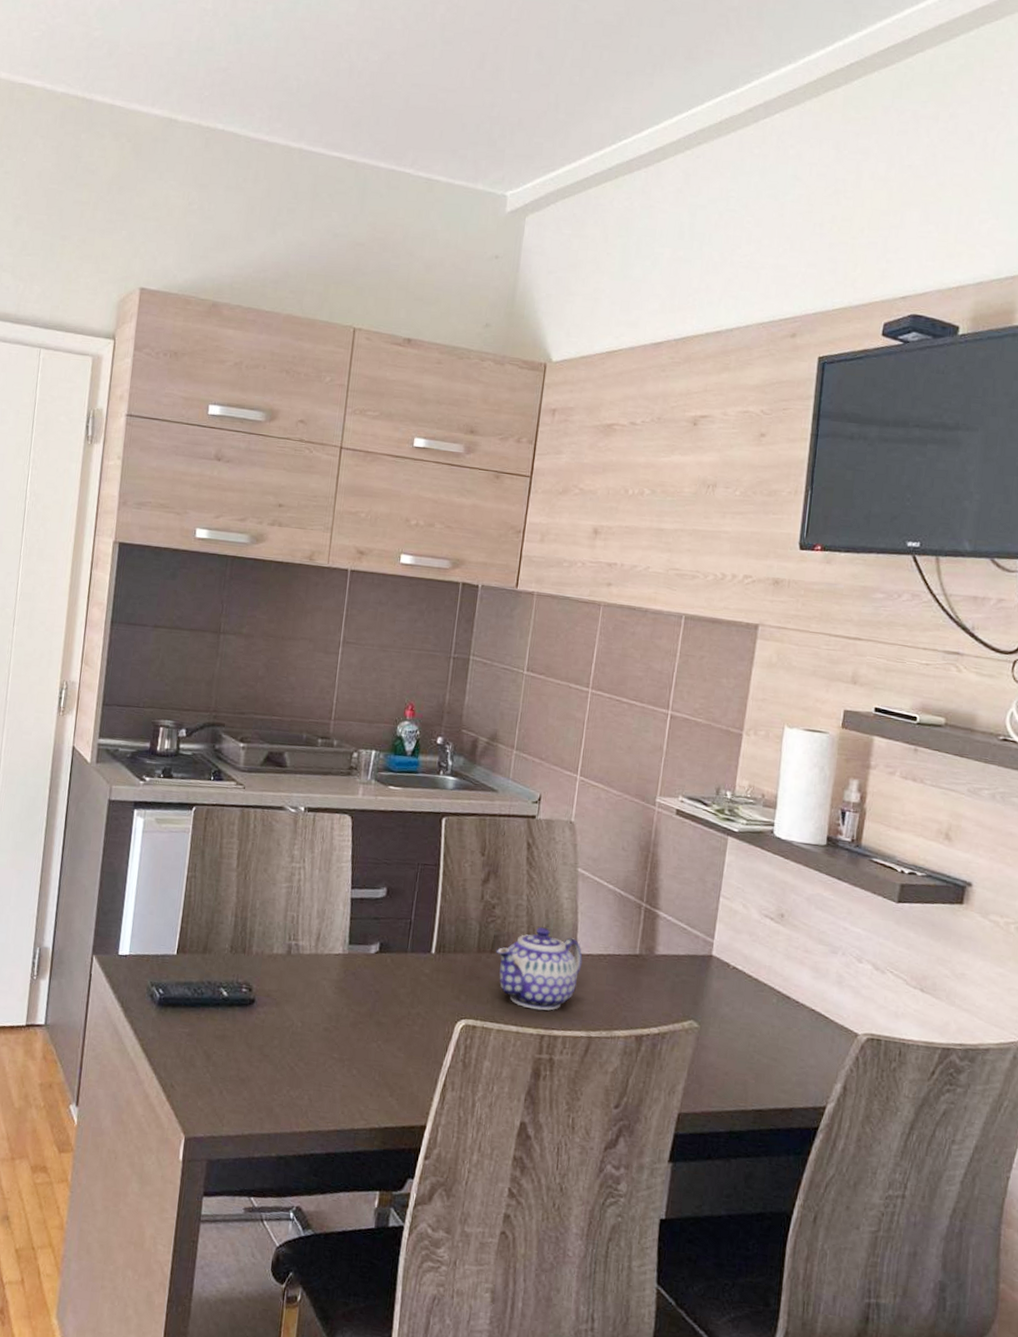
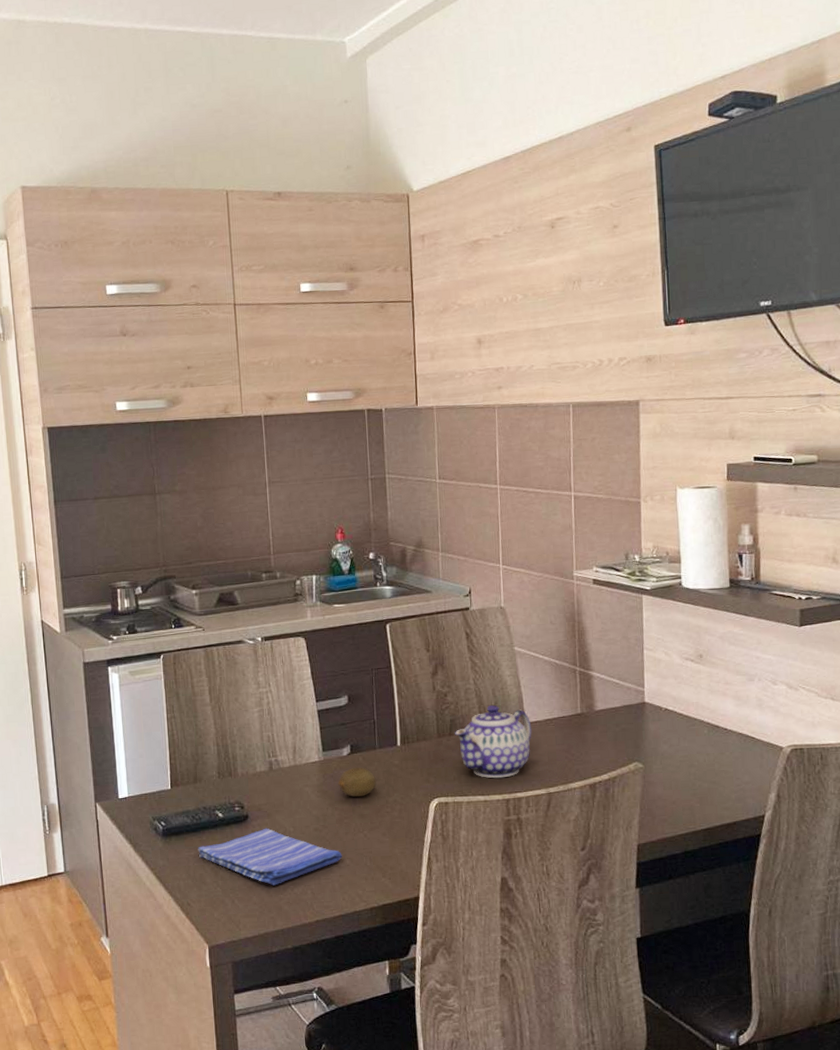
dish towel: none [193,1017,350,1083] -> present [197,828,342,886]
fruit: none [359,968,402,1003] -> present [338,767,376,798]

